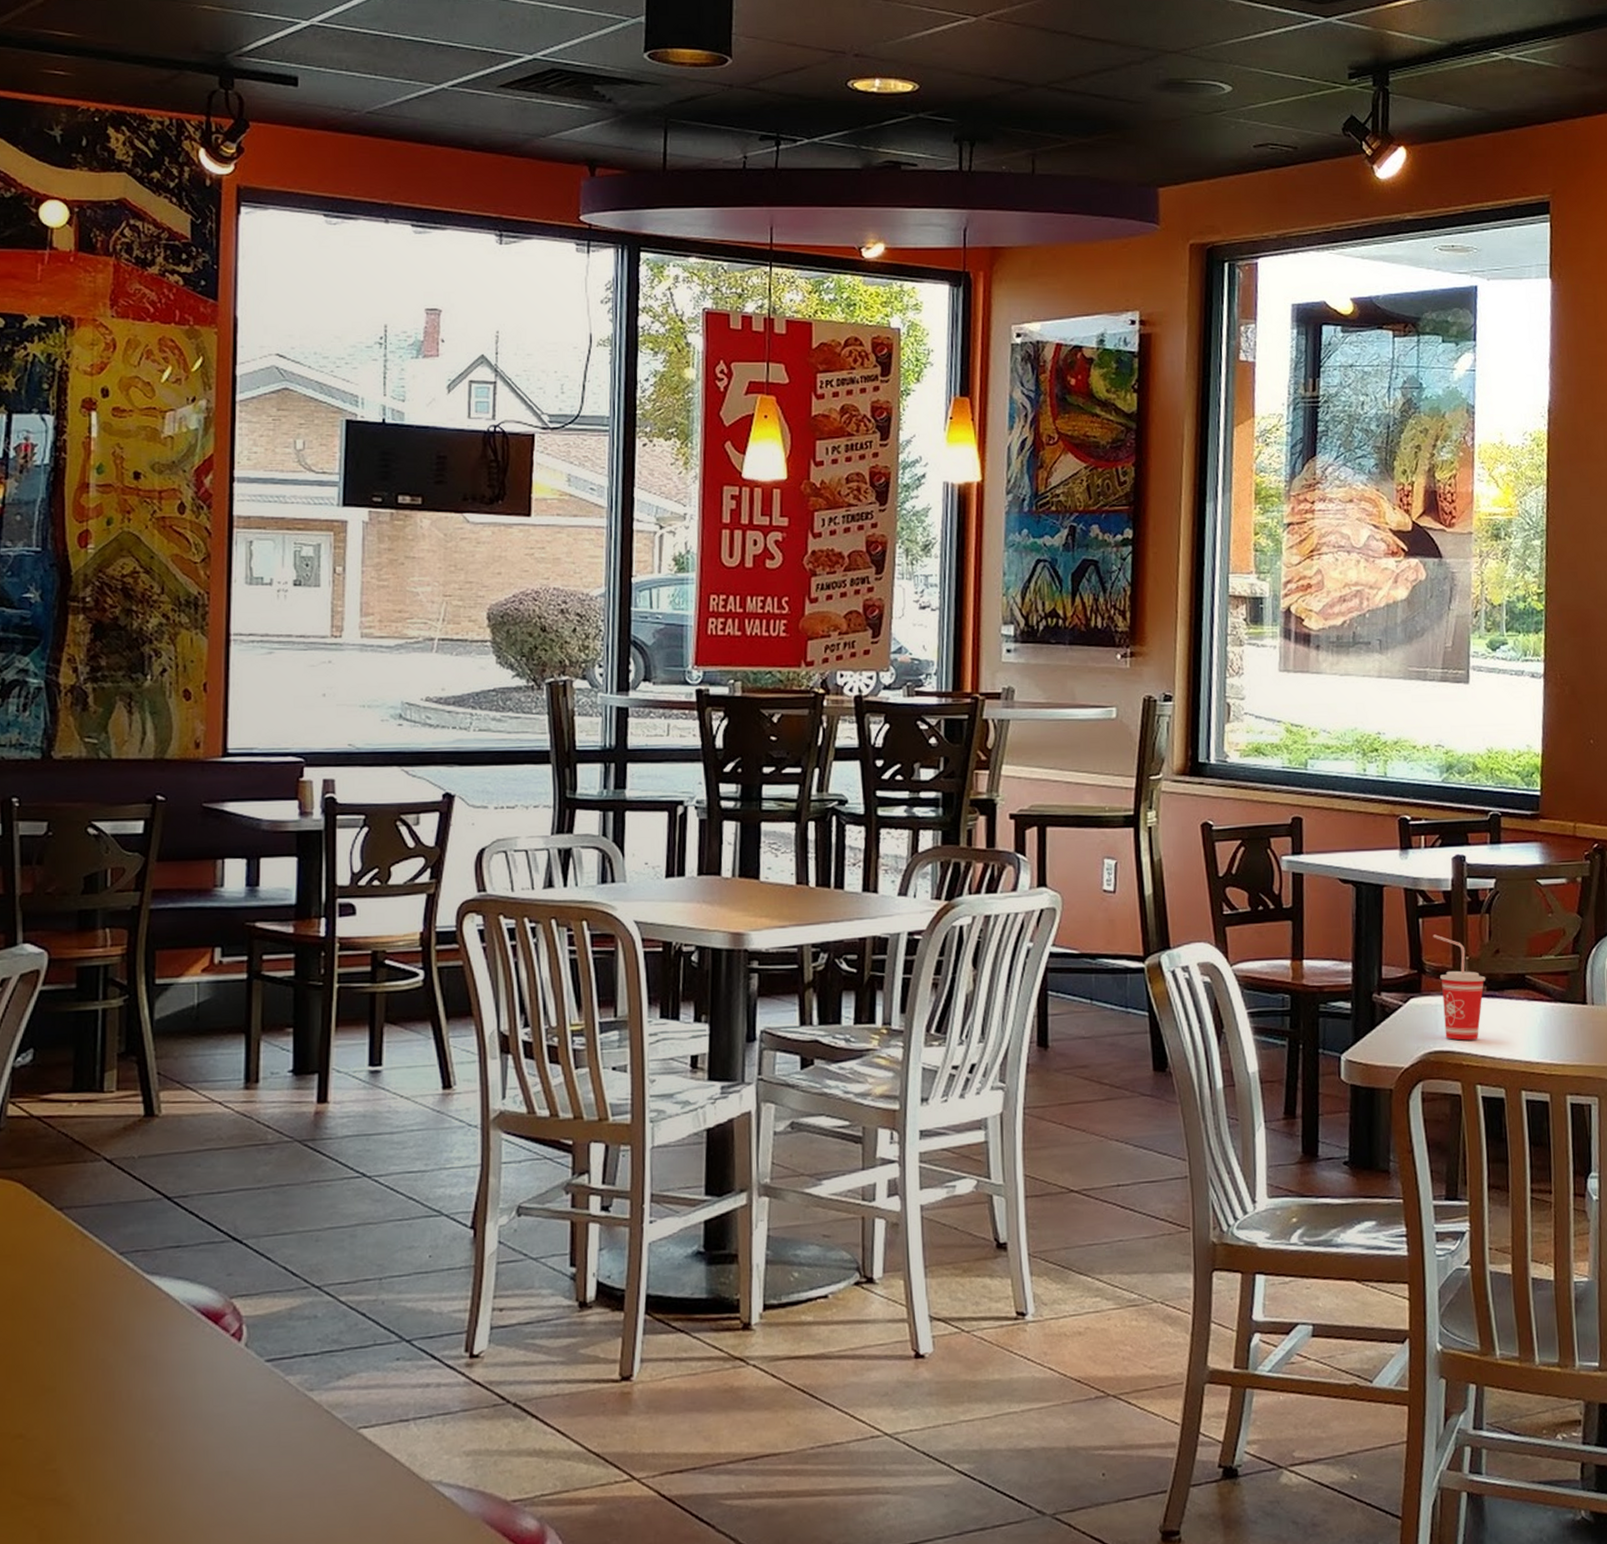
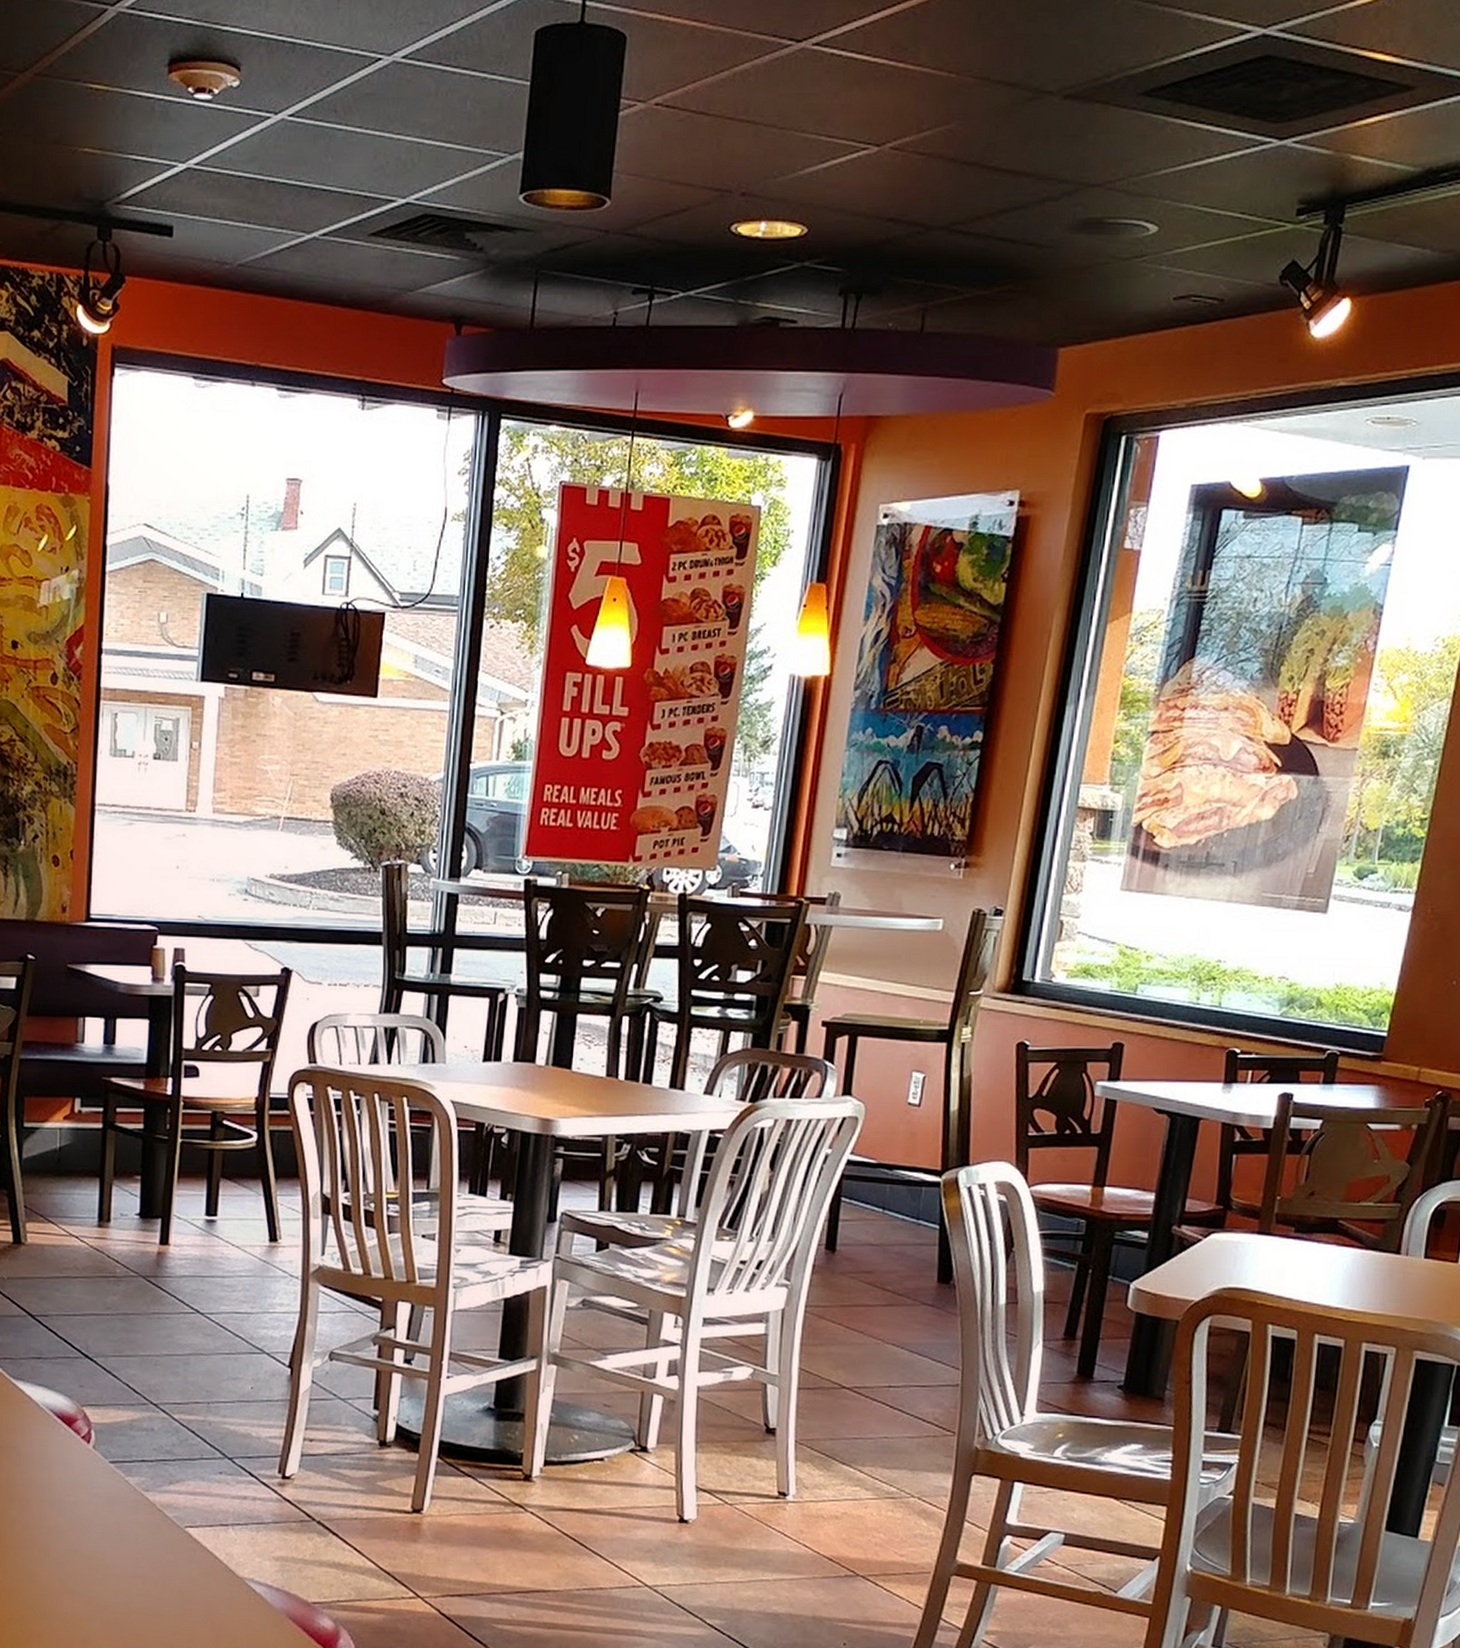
beverage cup: present [1433,934,1486,1041] -> none [1242,1172,1296,1280]

